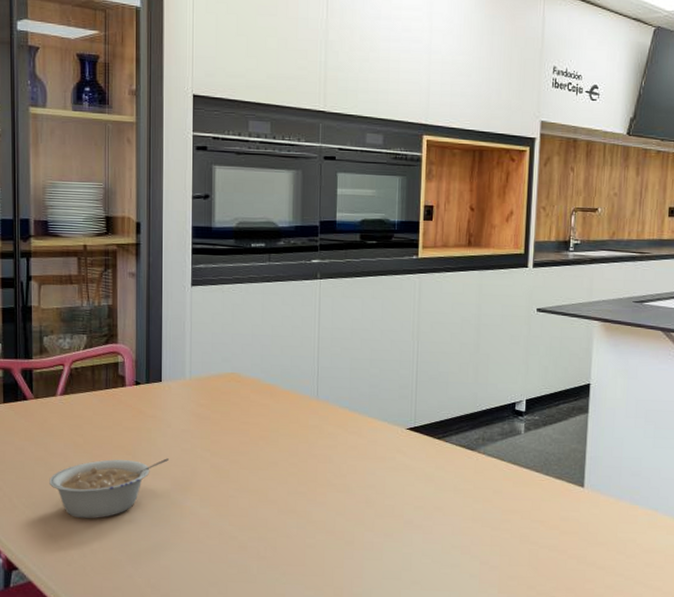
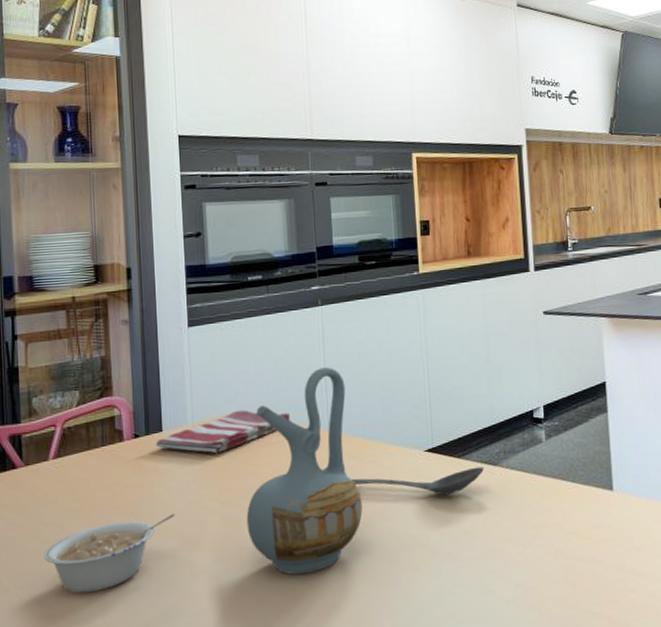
dish towel: none [154,370,283,408] -> present [155,410,291,454]
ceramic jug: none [234,339,343,527] -> present [246,367,363,575]
stirrer: none [335,446,463,473] -> present [352,467,485,496]

